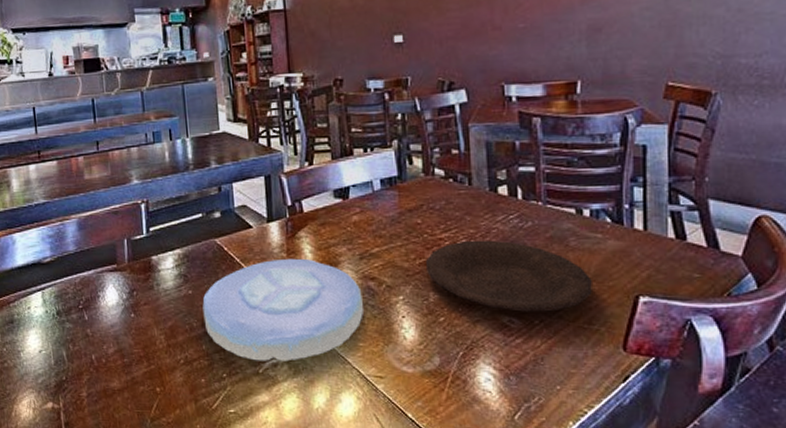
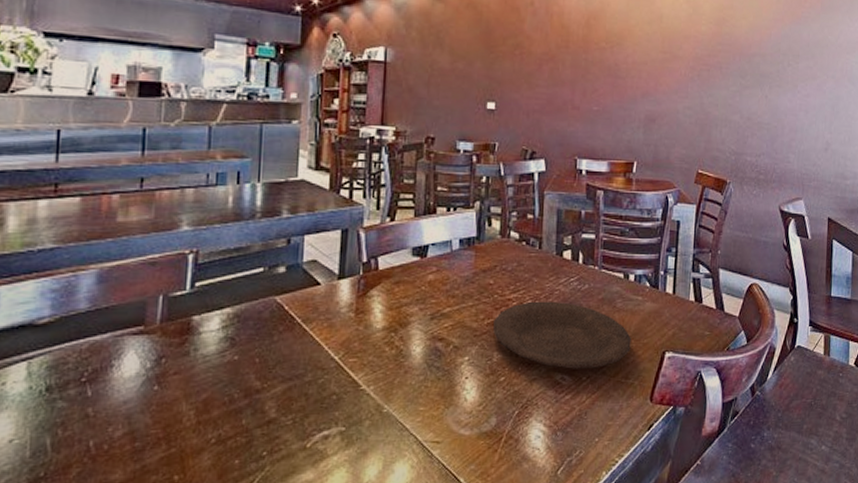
plate: present [202,258,365,362] -> none [248,318,429,434]

